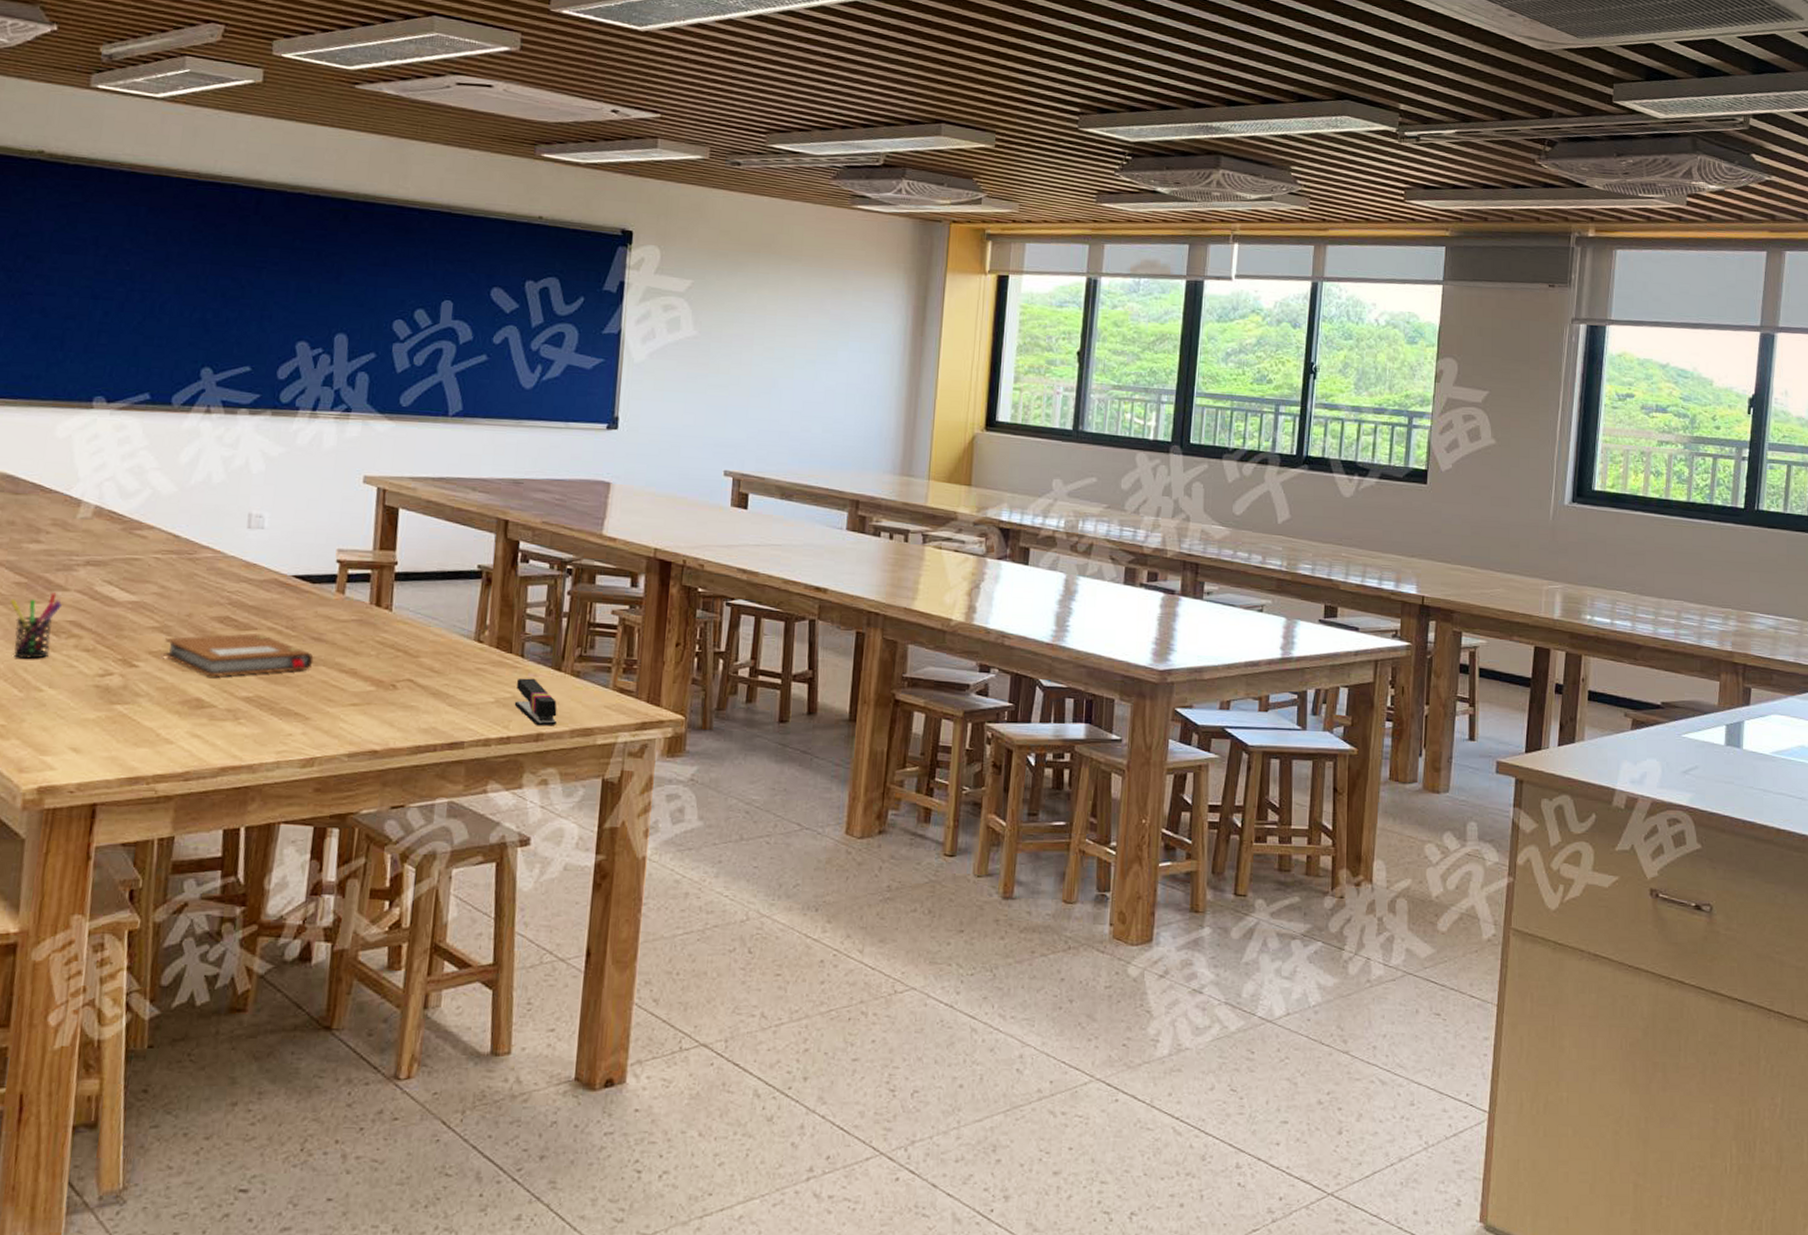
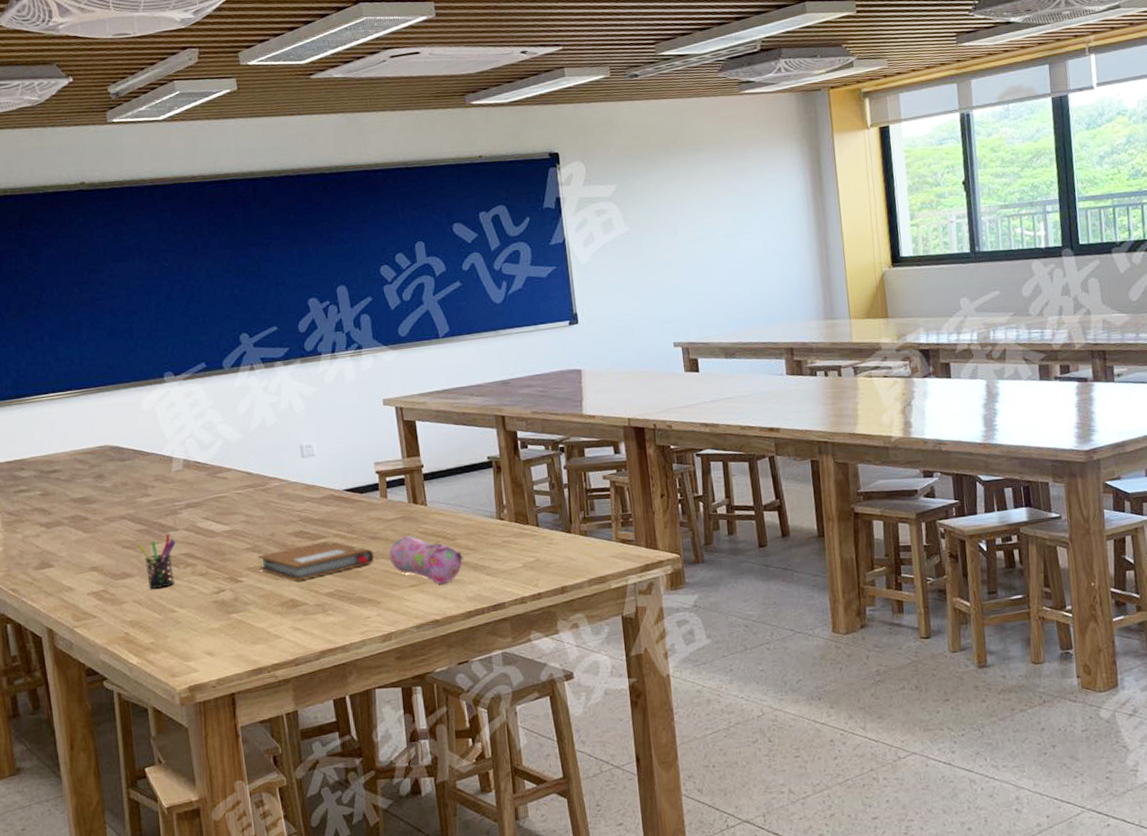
pencil case: none [331,643,425,708] -> present [389,535,464,584]
stapler: present [514,678,557,726] -> none [538,542,577,581]

